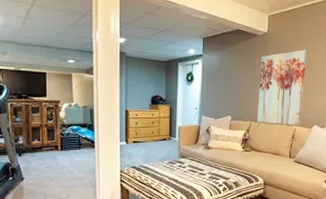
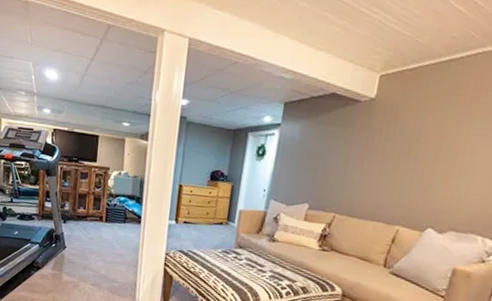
wall art: present [257,49,307,126] -> none [344,123,432,227]

